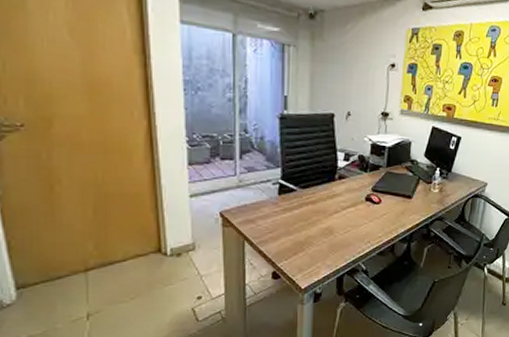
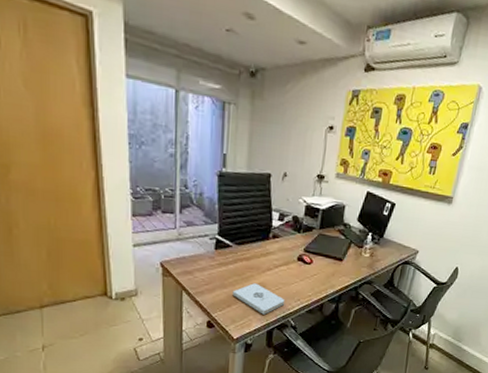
notepad: none [298,228,355,260] -> present [232,283,285,315]

